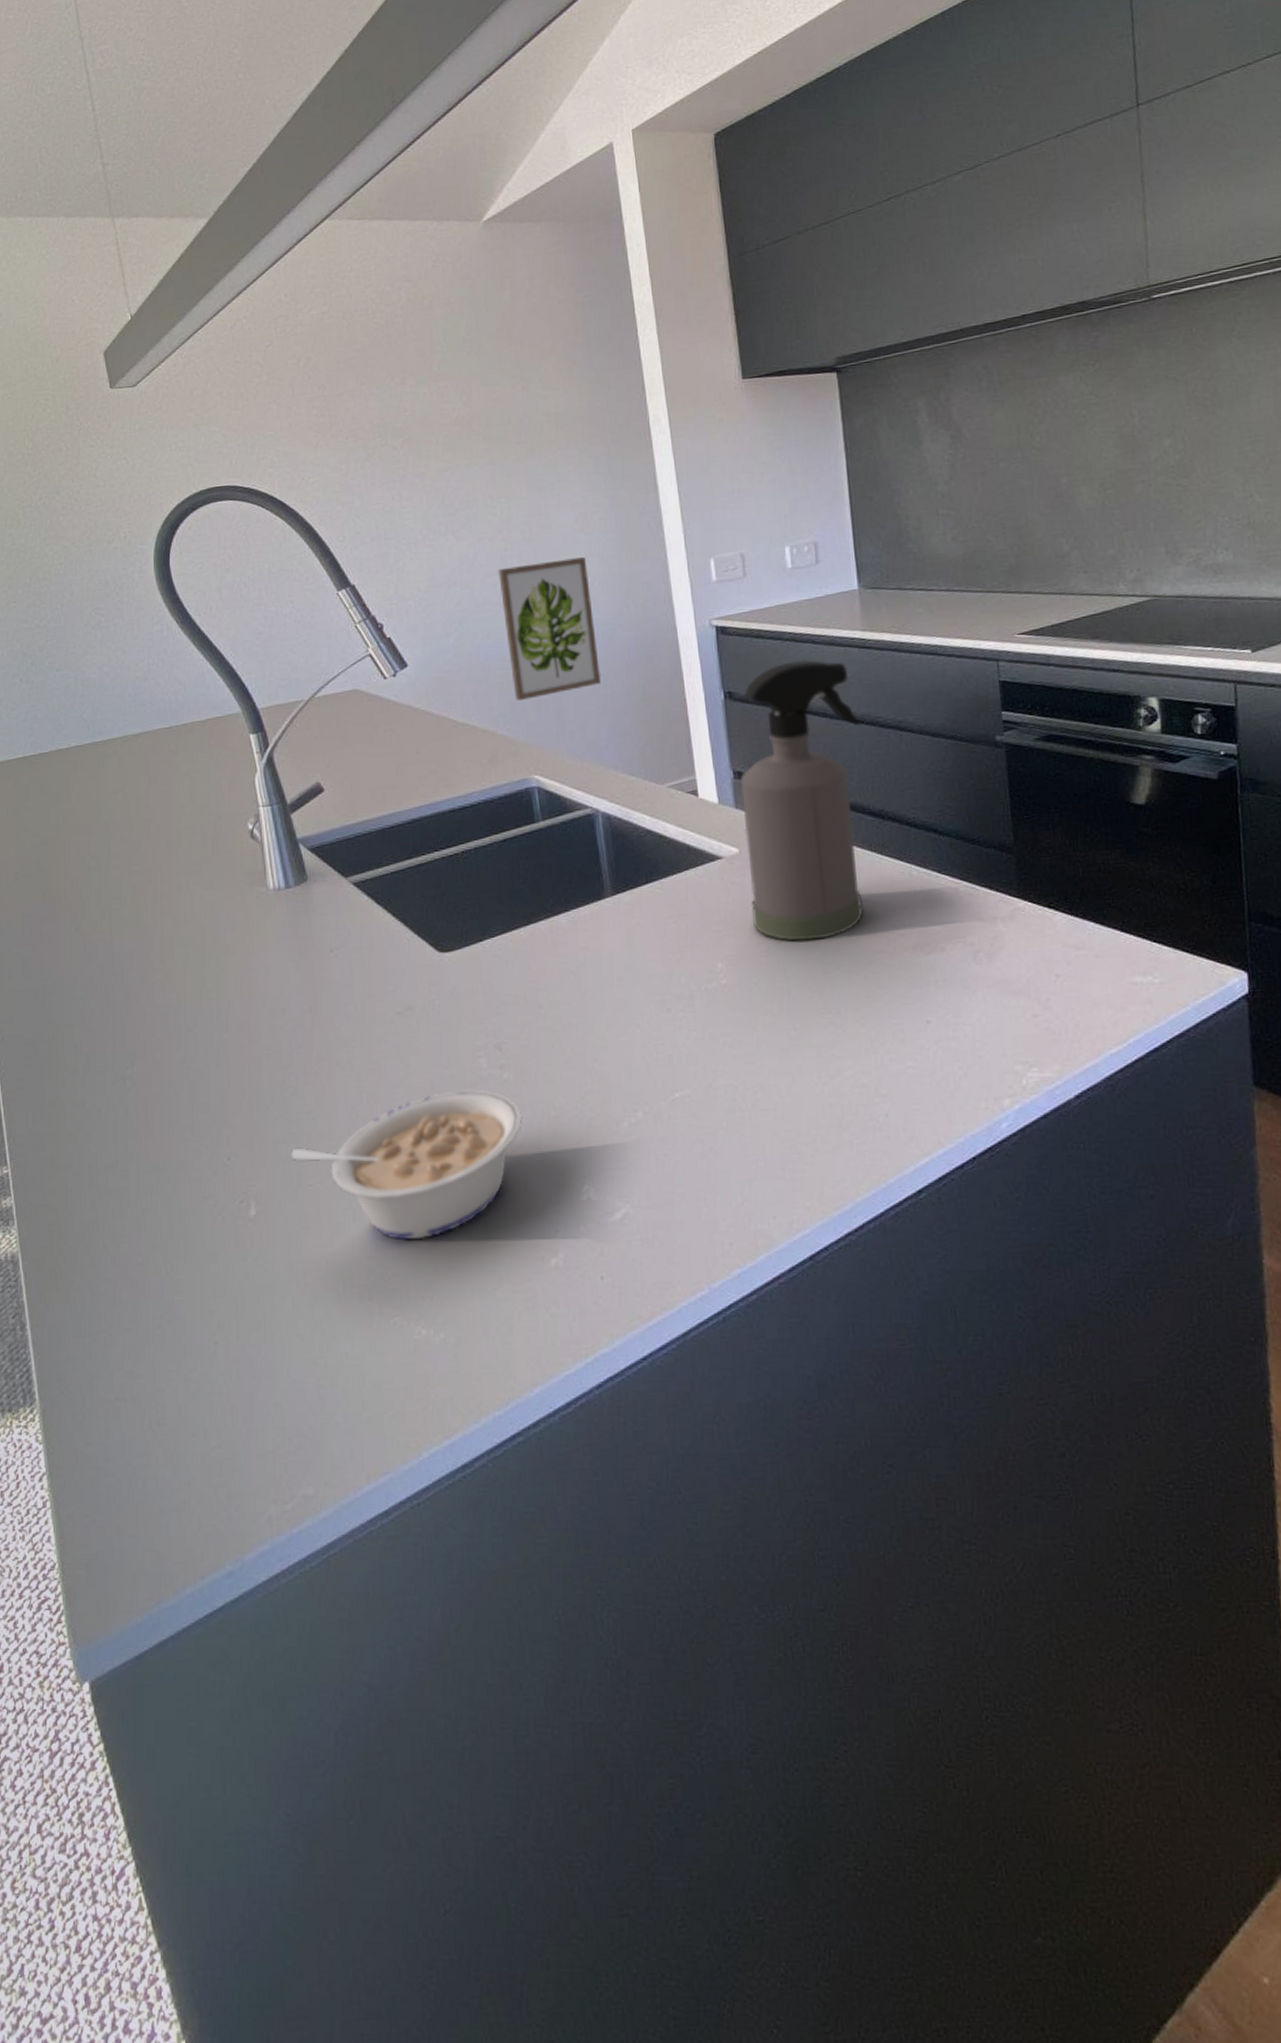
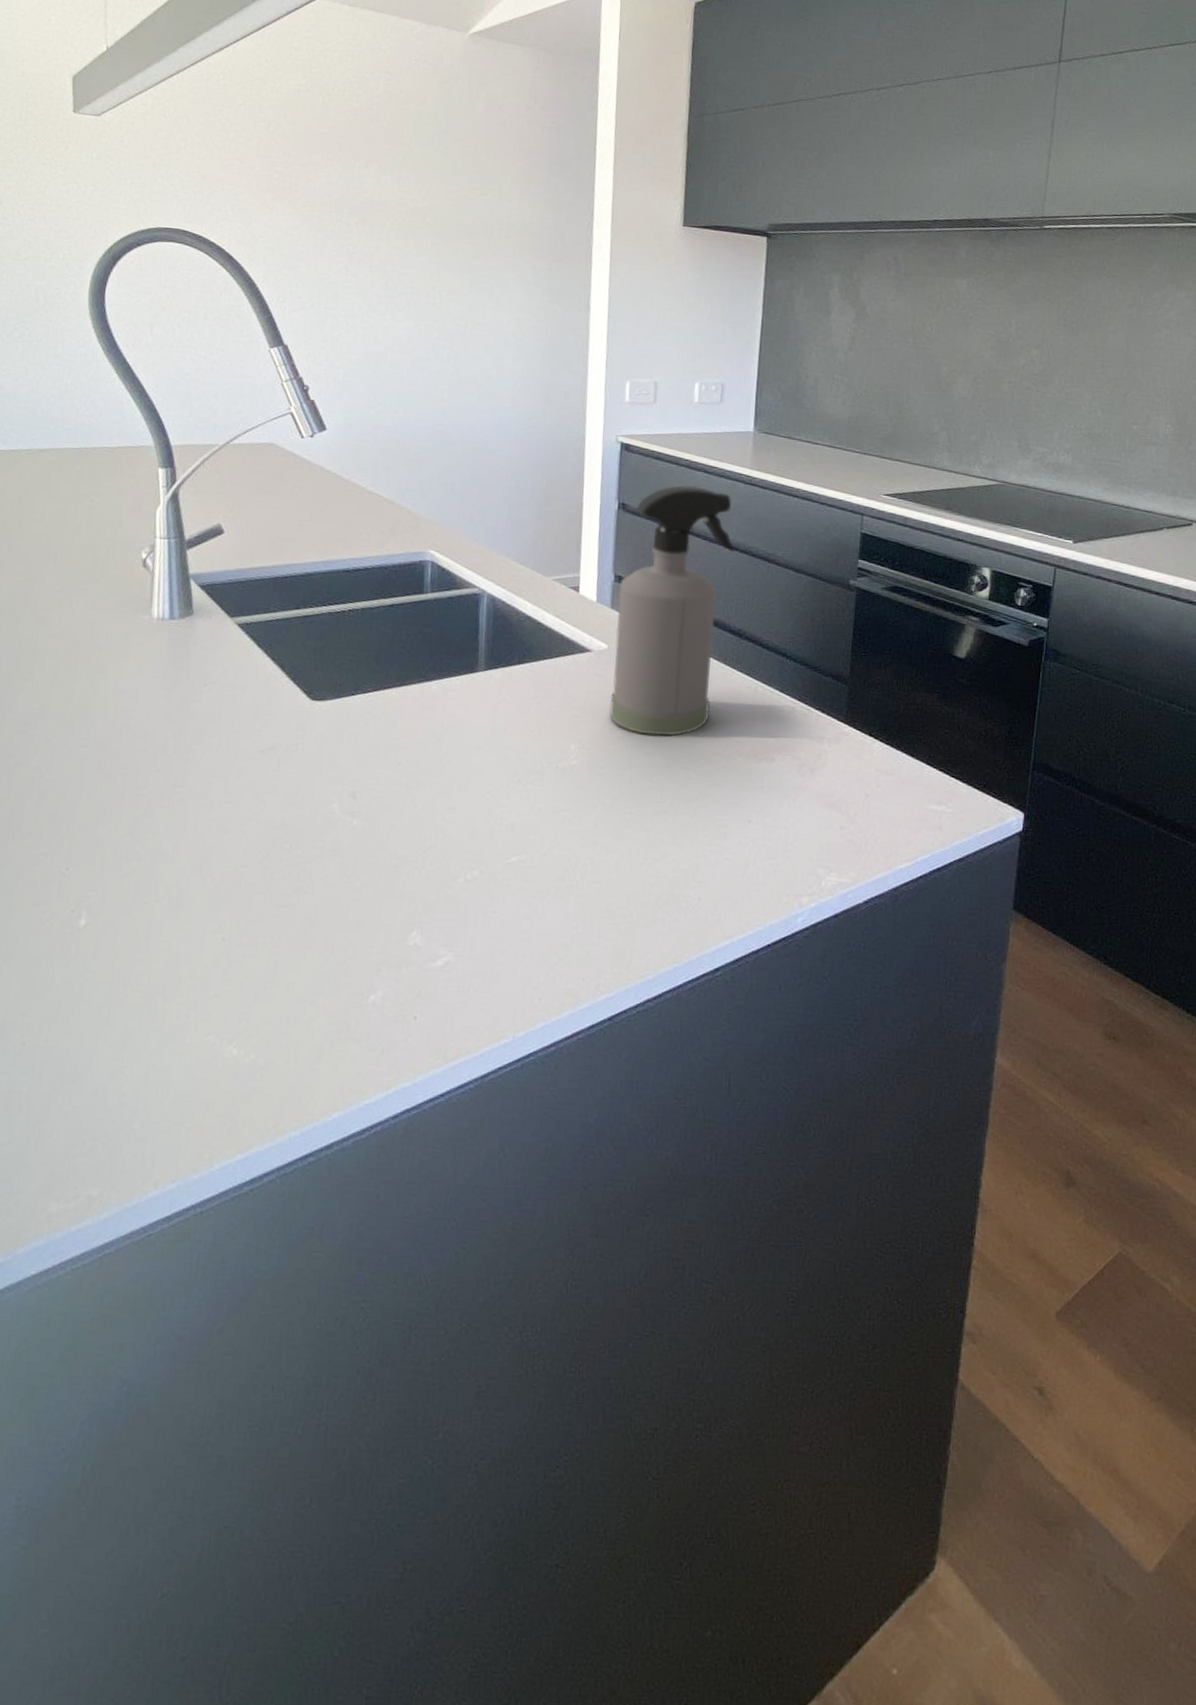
legume: present [290,1089,523,1241] -> none [130,830,365,966]
wall art: present [498,557,602,700] -> none [424,355,513,480]

